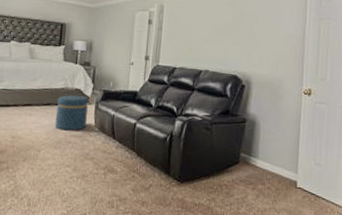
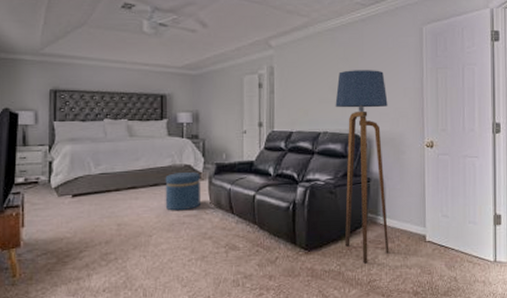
floor lamp: none [217,14,269,202] -> present [335,70,389,264]

